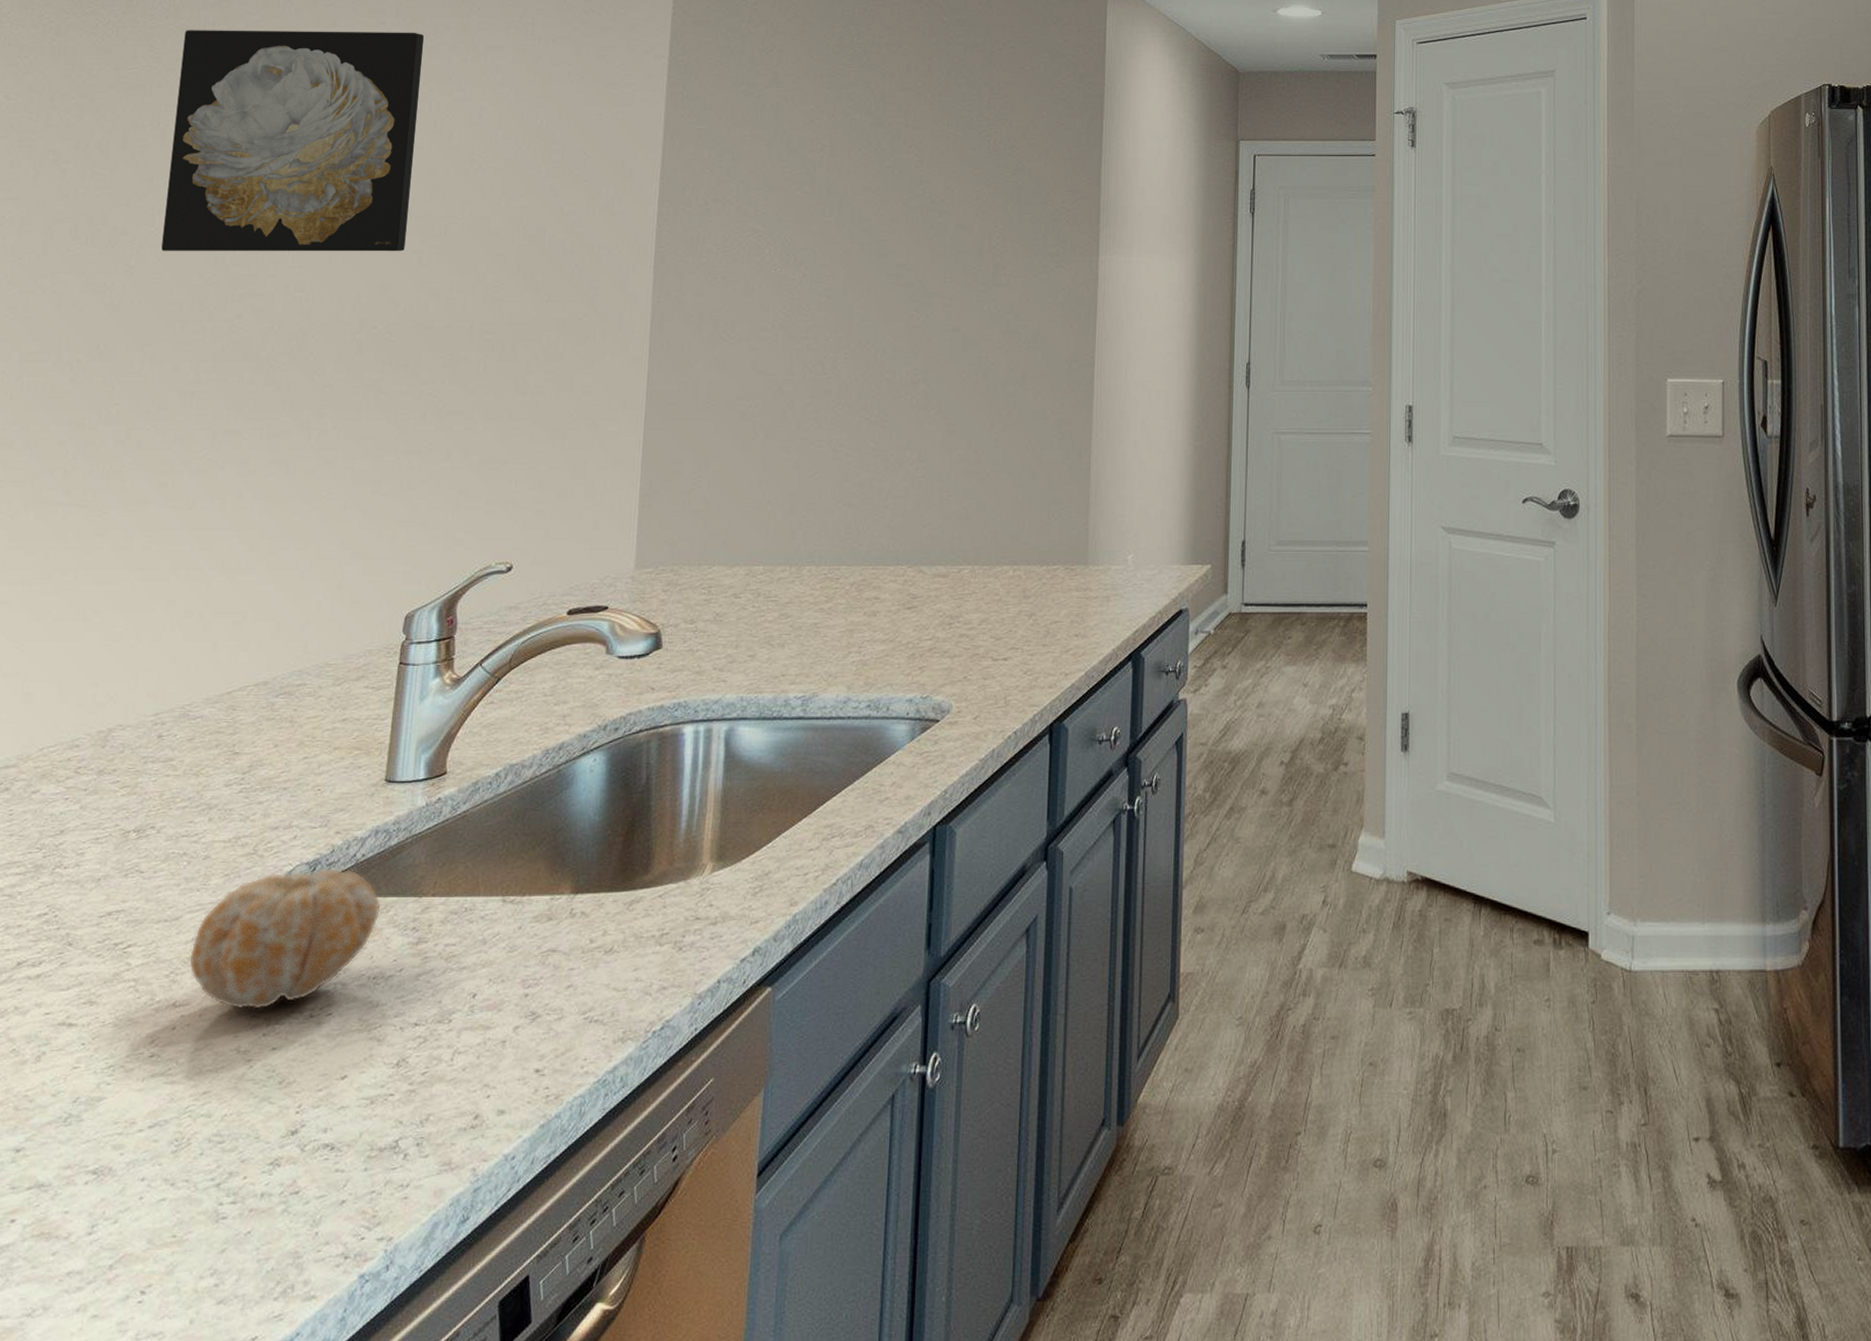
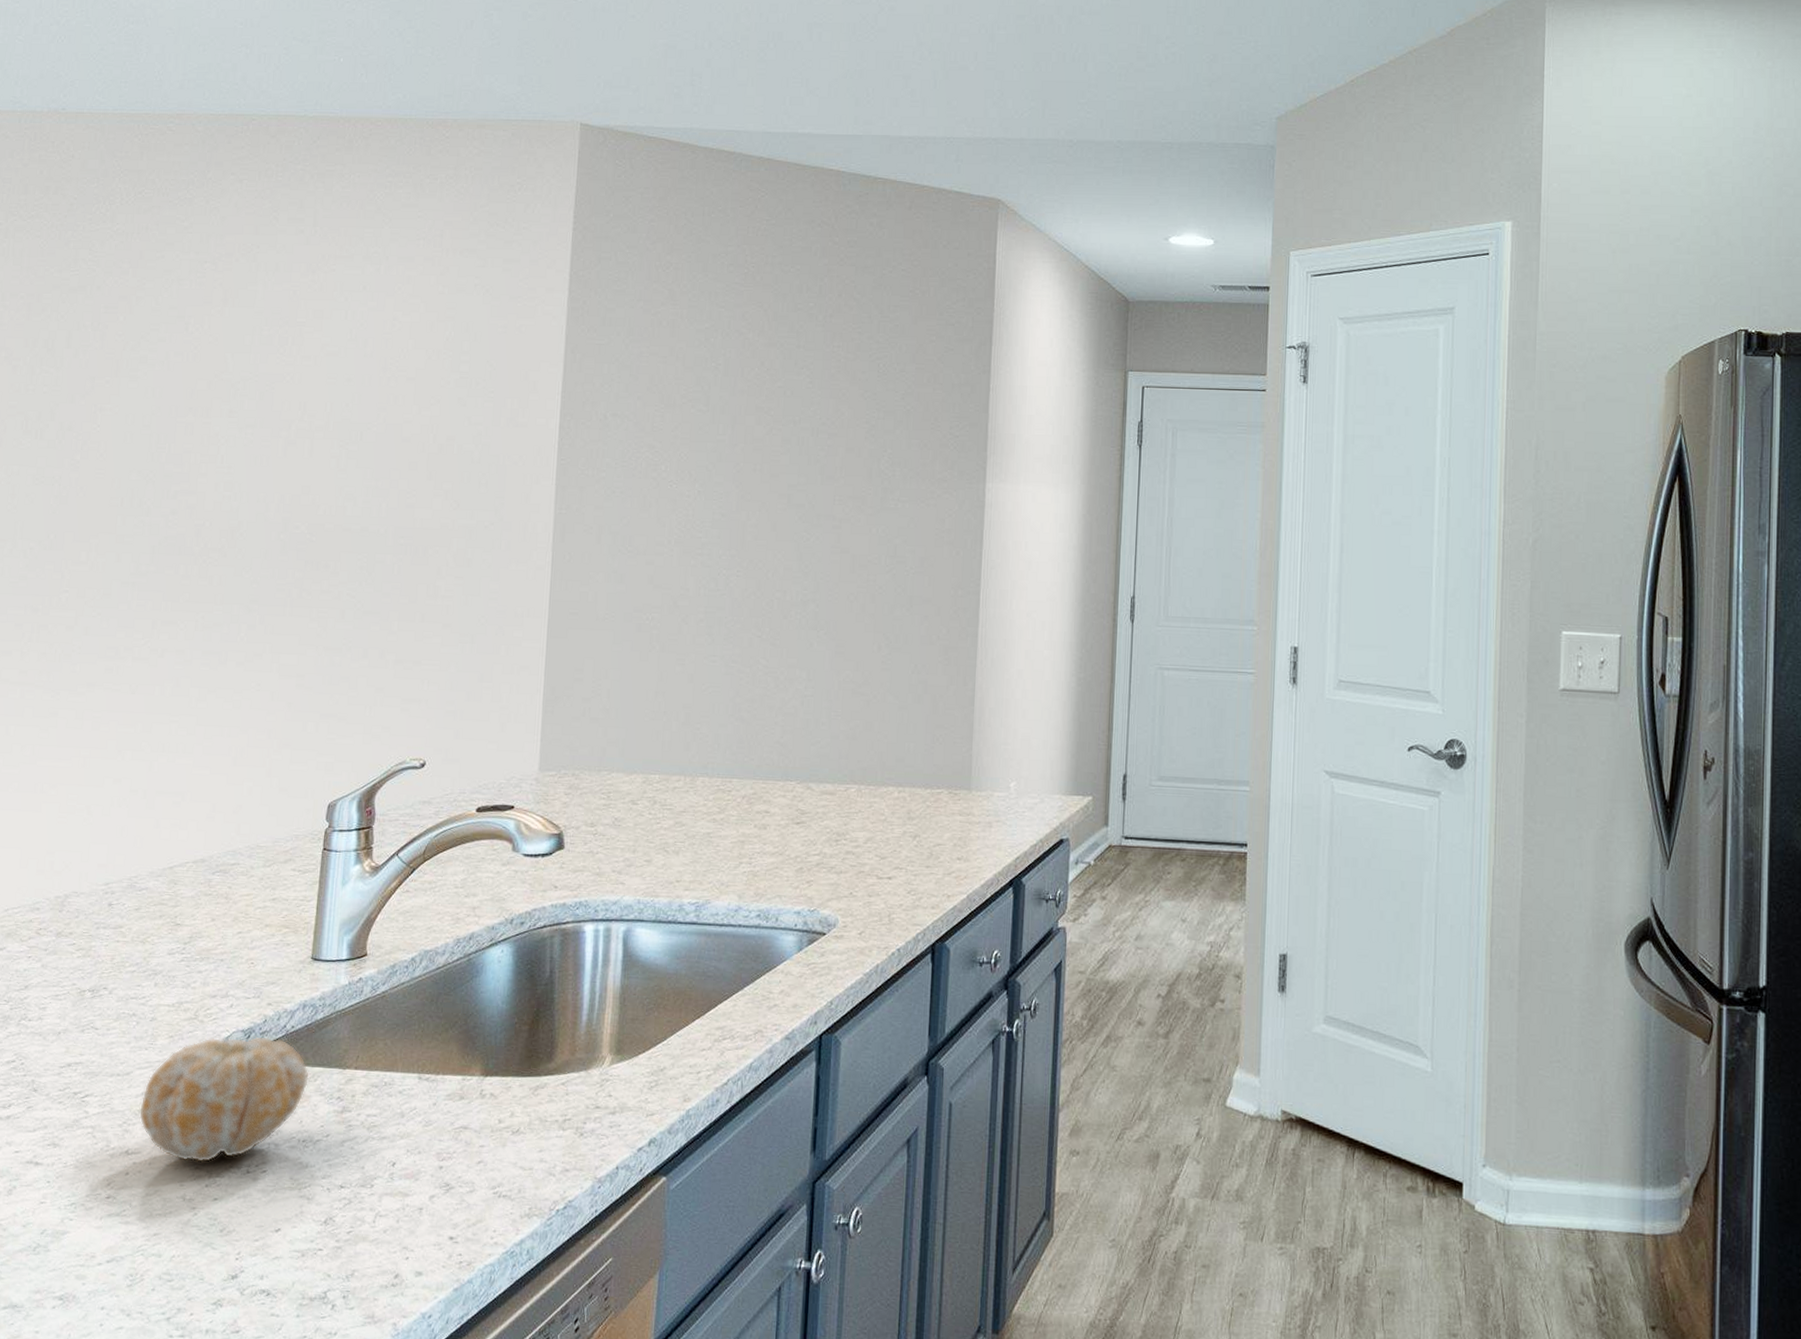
wall art: present [161,30,425,252] -> none [103,234,340,456]

